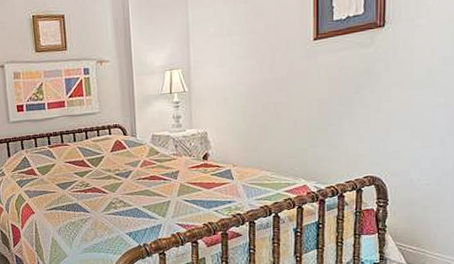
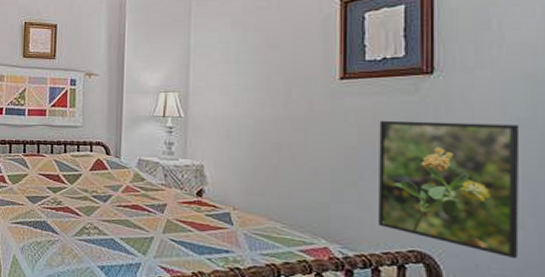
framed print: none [343,63,445,170] -> present [379,120,520,258]

